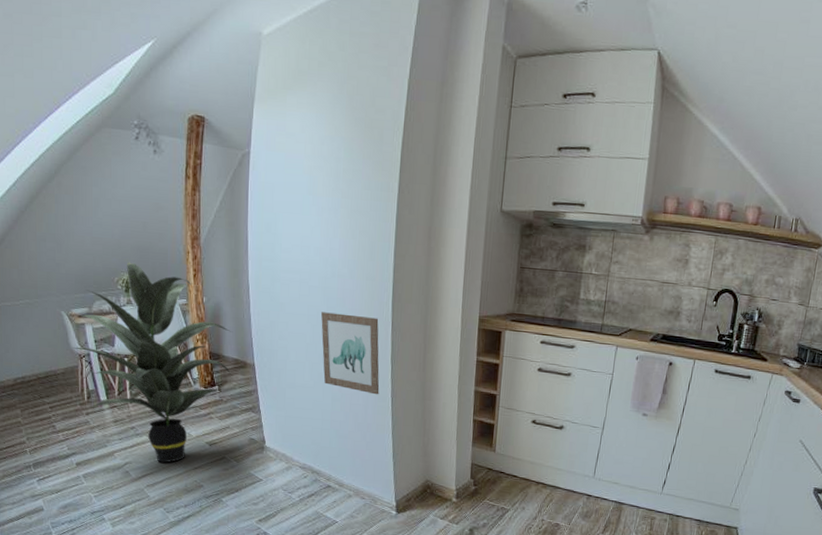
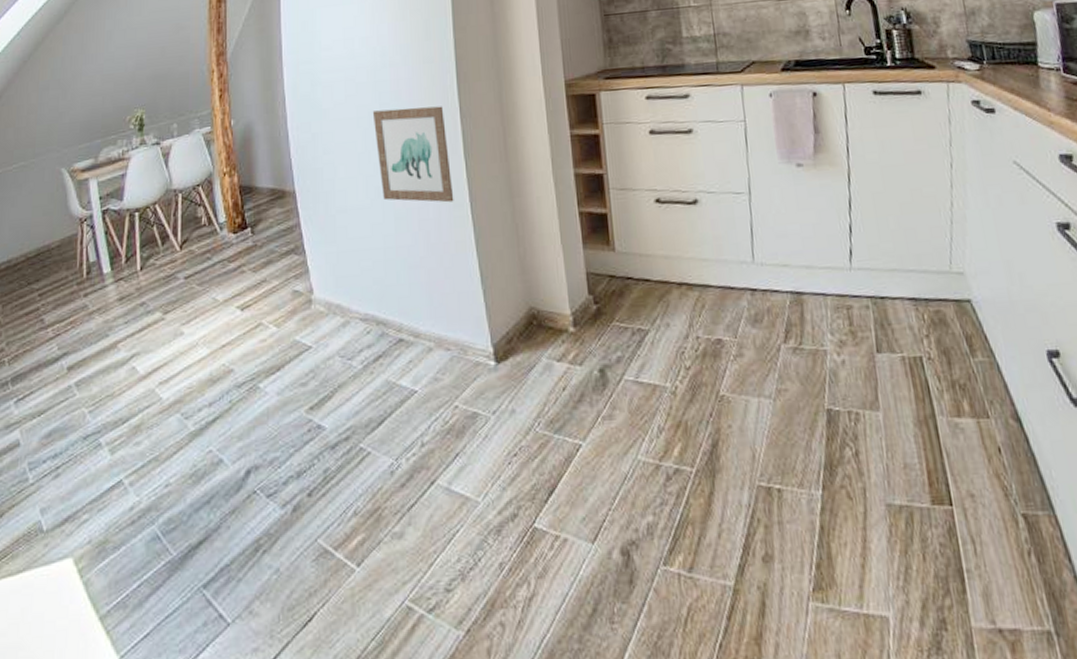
indoor plant: present [73,262,232,463] -> none [73,94,266,347]

